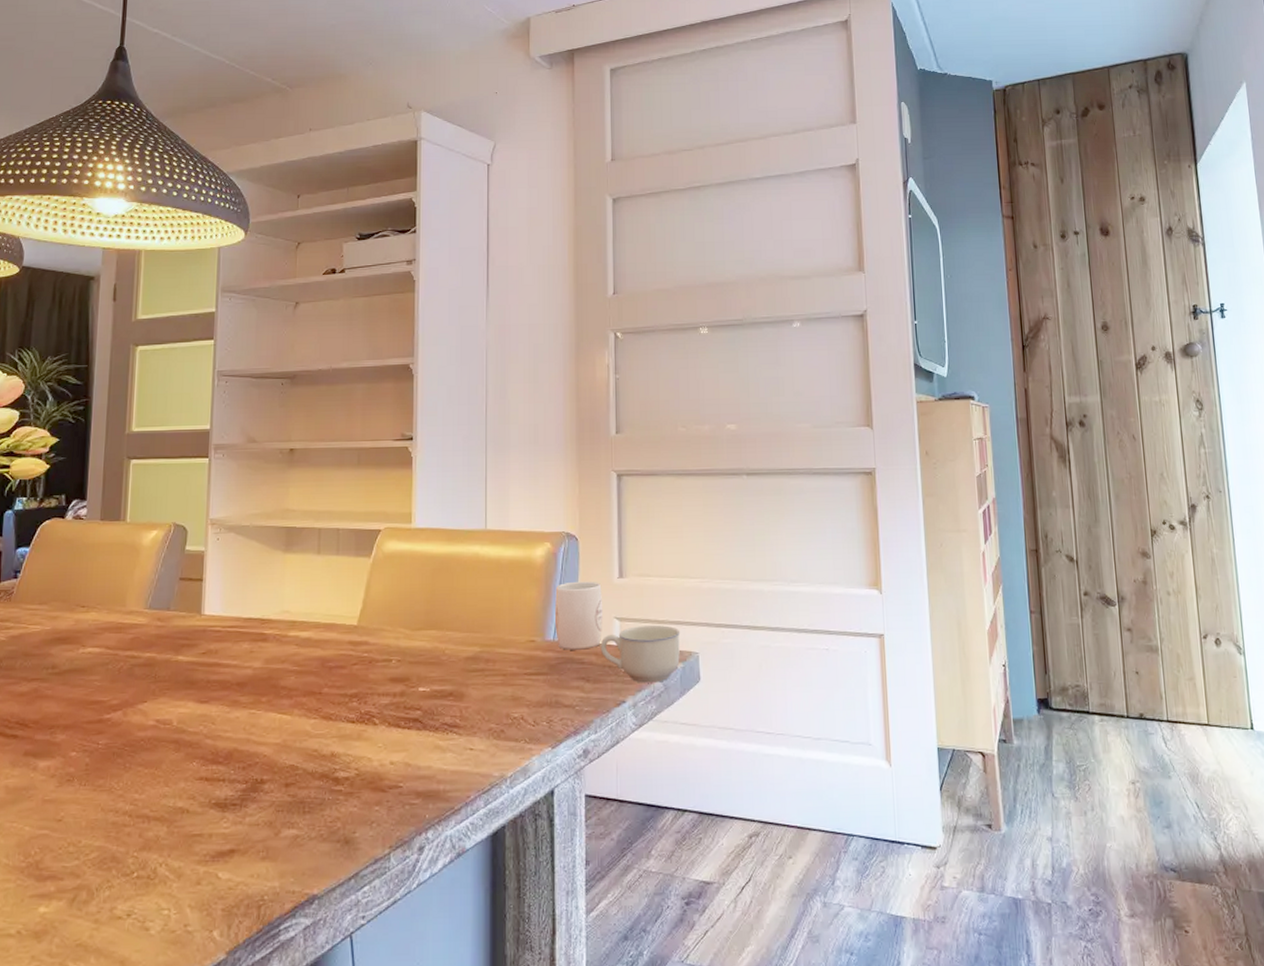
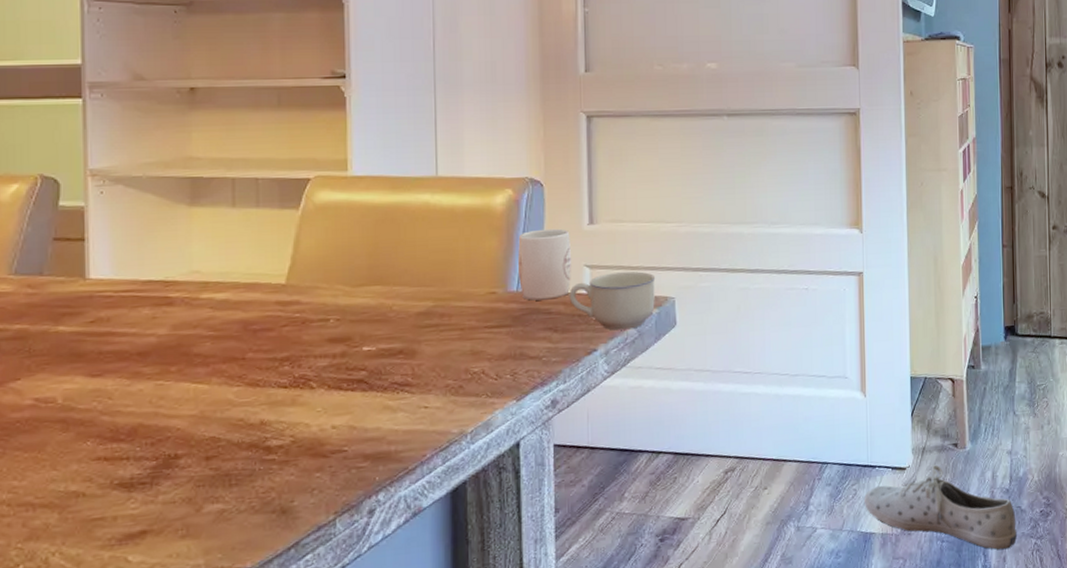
shoe: none [892,846,1064,949] -> present [863,465,1018,550]

